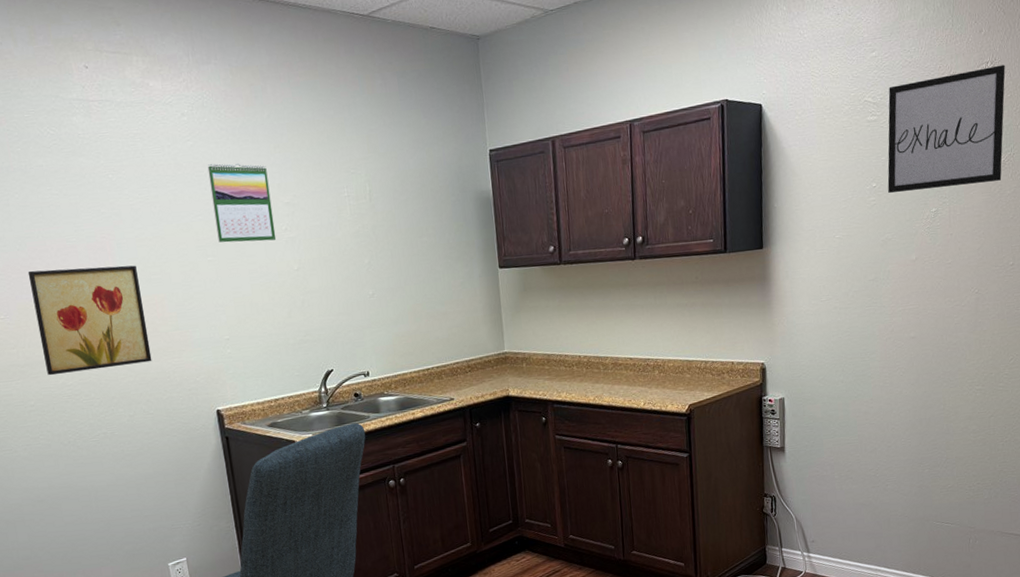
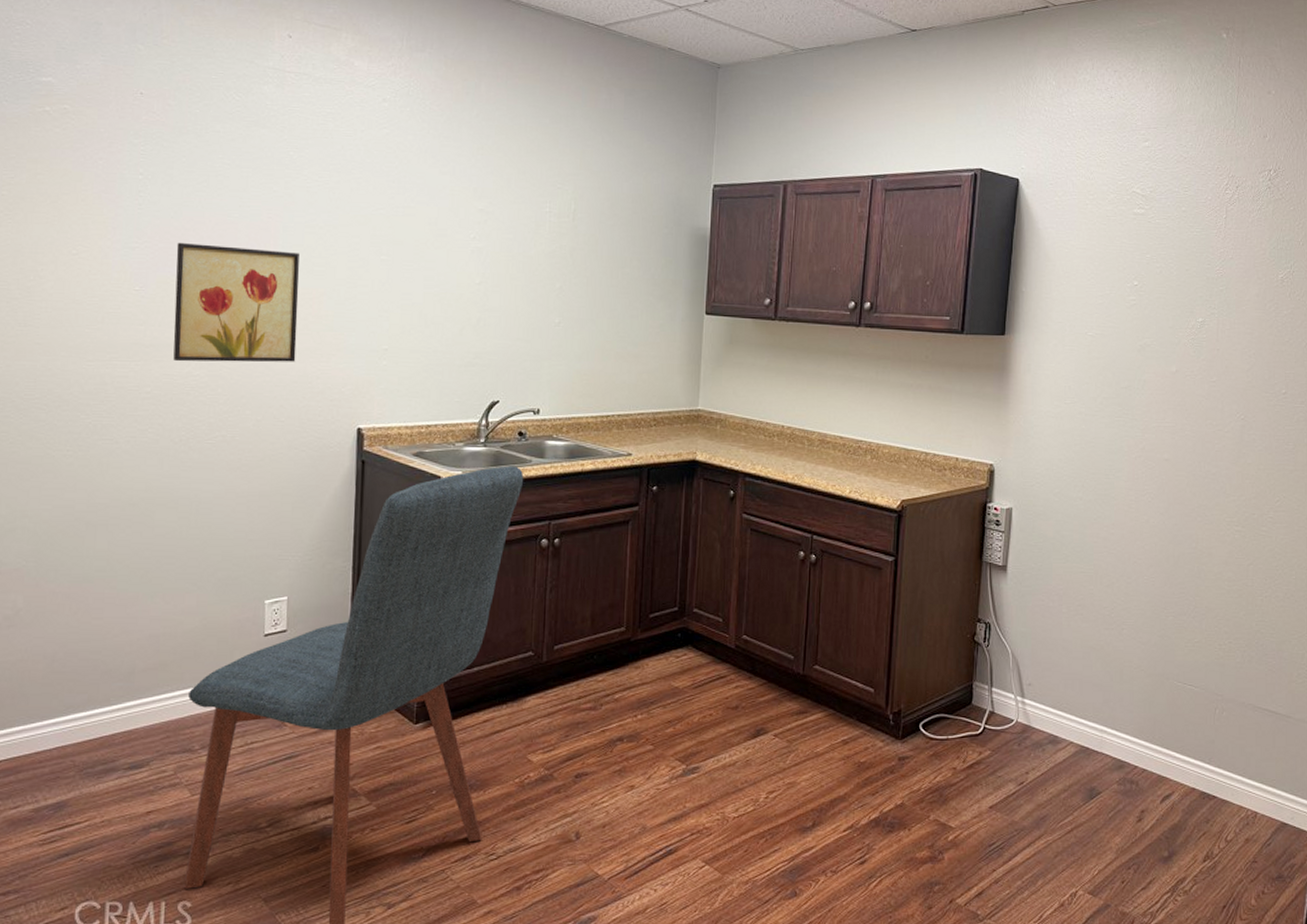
calendar: present [207,163,277,243] -> none [397,156,465,248]
wall art: present [887,64,1006,193] -> none [1151,175,1289,298]

